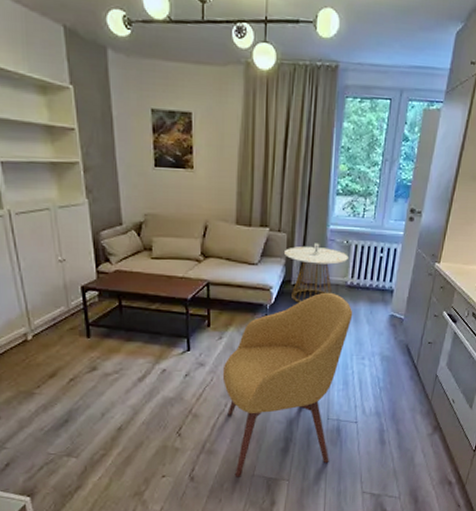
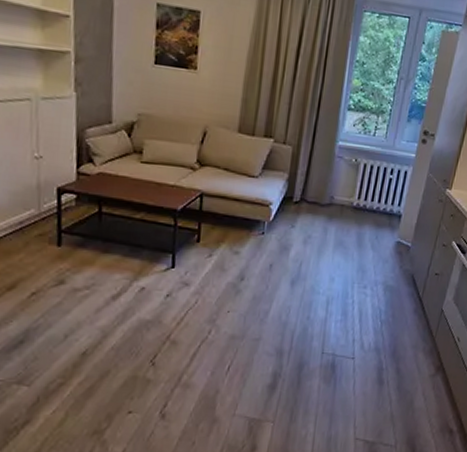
chair: present [222,292,353,477] -> none [208,212,358,416]
side table: present [283,243,348,304] -> none [287,159,356,223]

